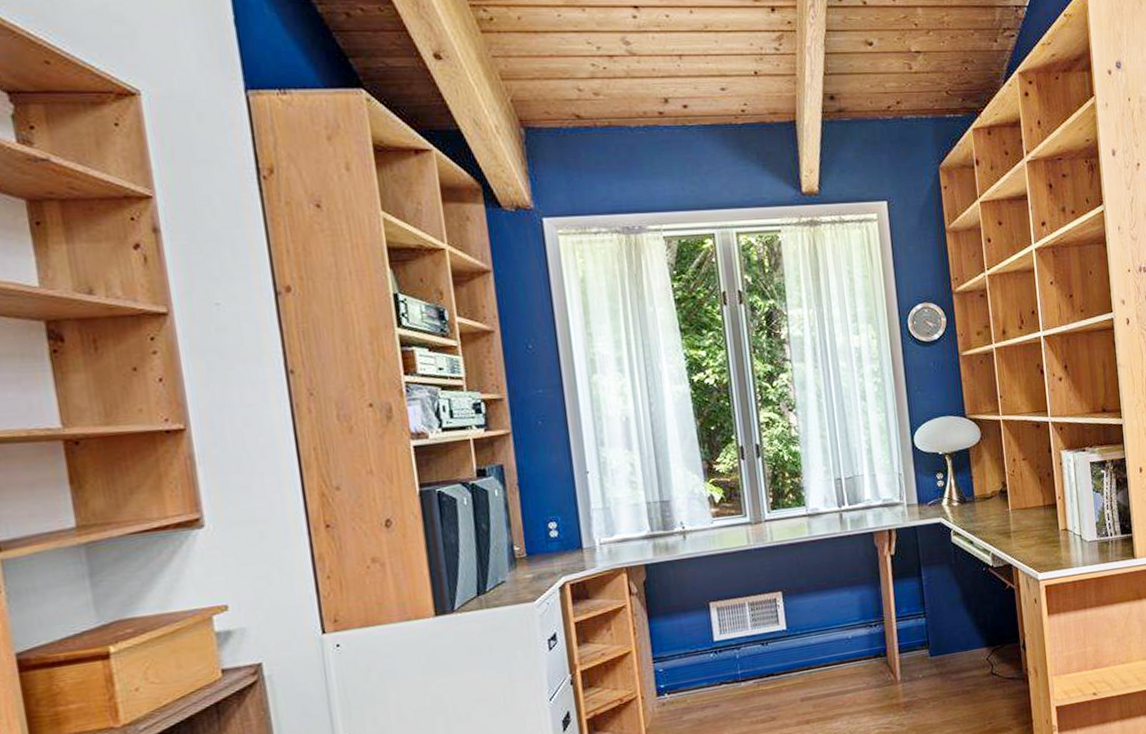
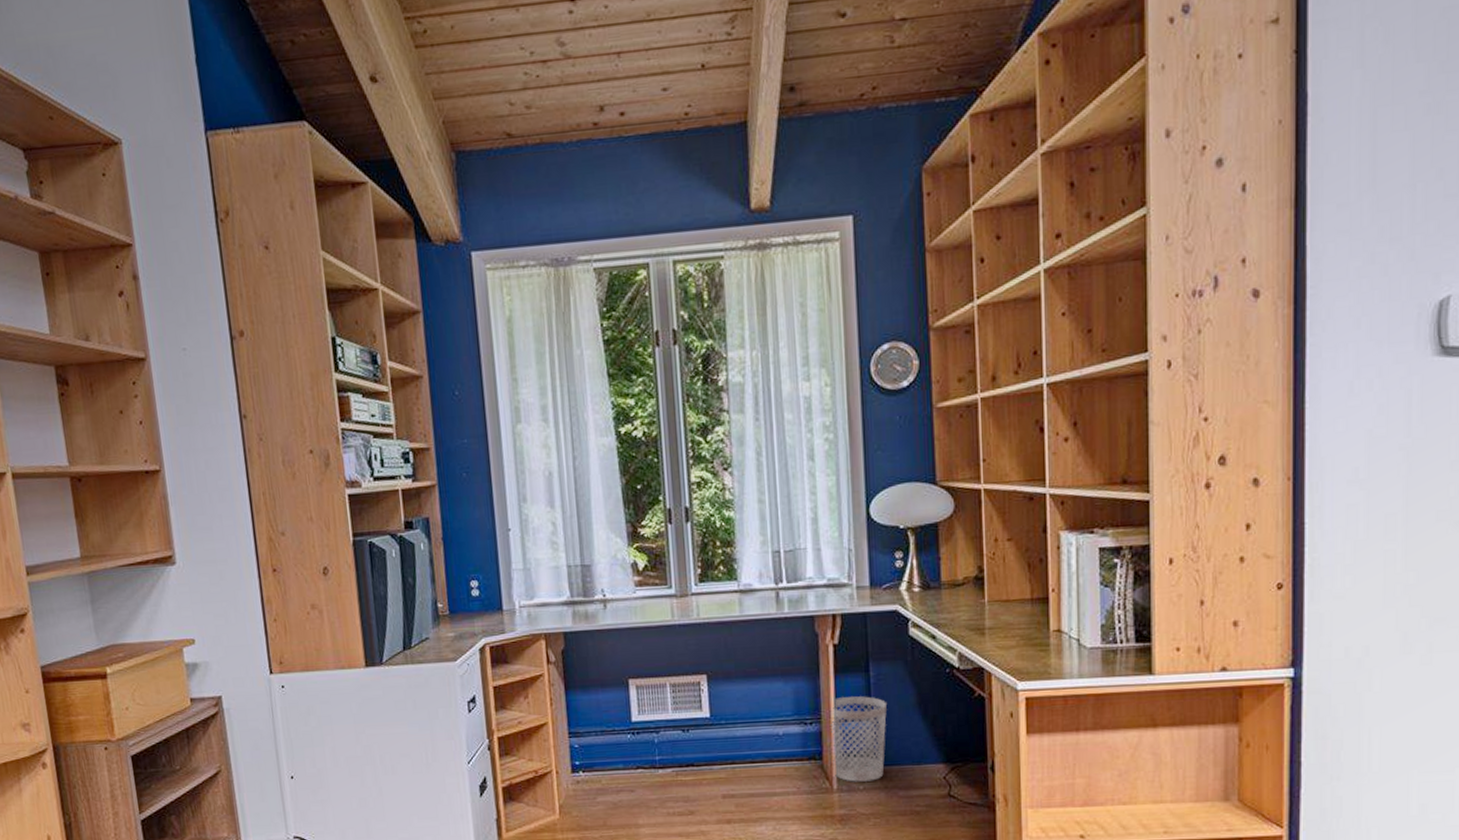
wastebasket: none [892,597,939,673] -> present [831,696,887,782]

